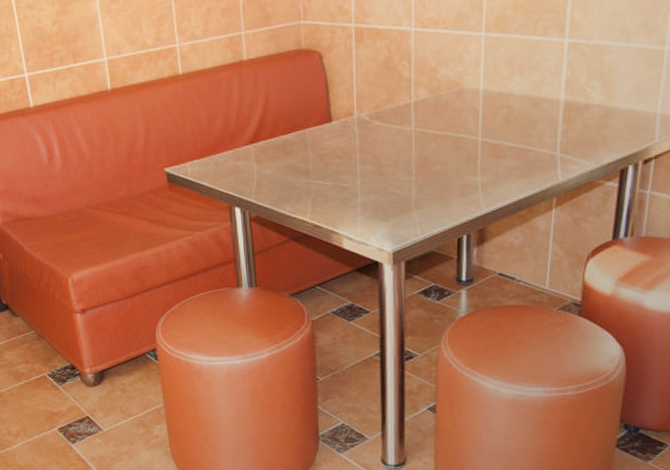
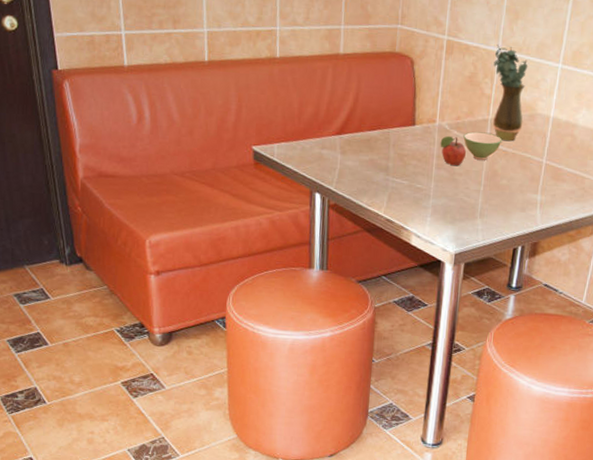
fruit: none [361,127,391,159] -> present [440,135,466,166]
bowl: none [386,117,430,148] -> present [463,131,503,160]
vase: none [408,23,450,123] -> present [493,45,528,141]

